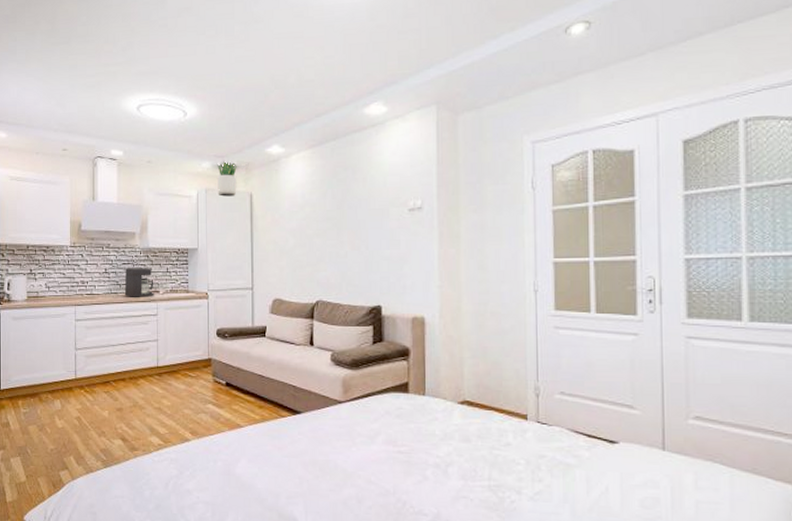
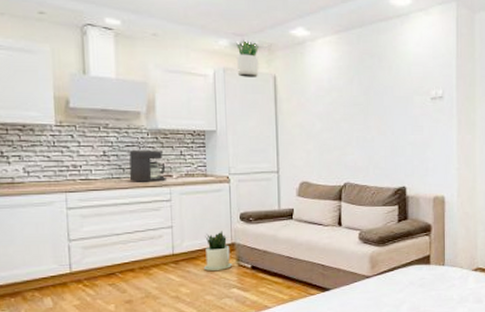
planter: none [183,346,208,386] -> present [203,231,232,272]

